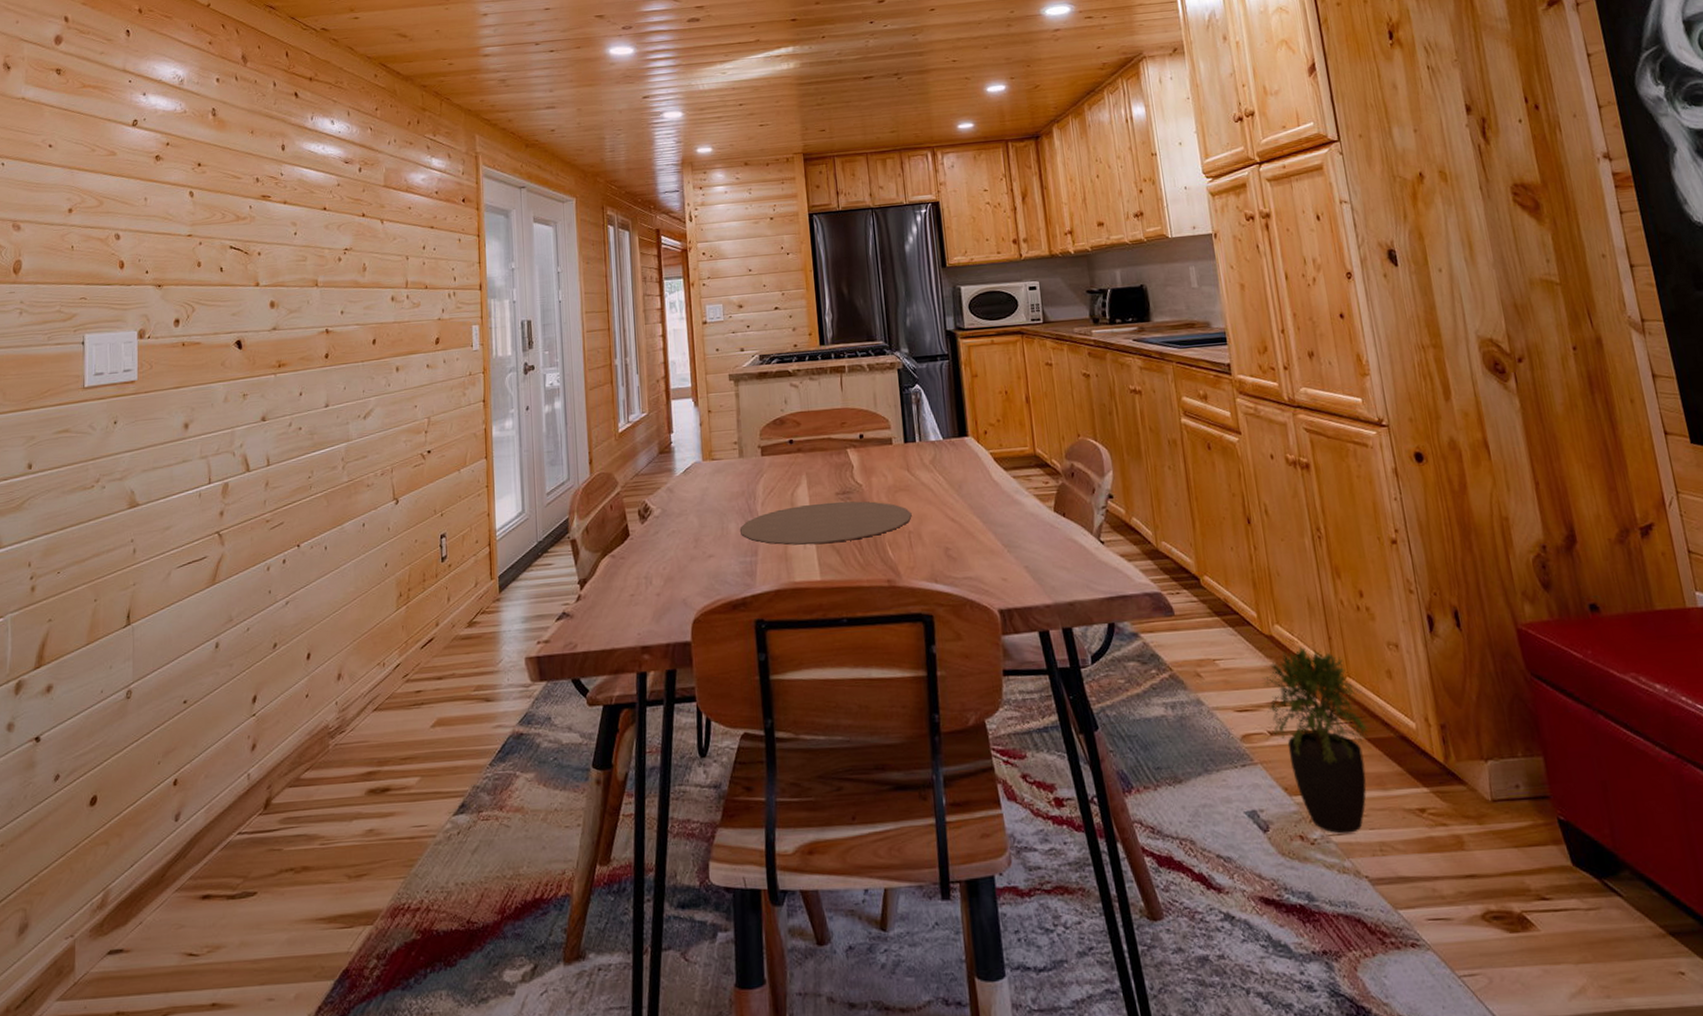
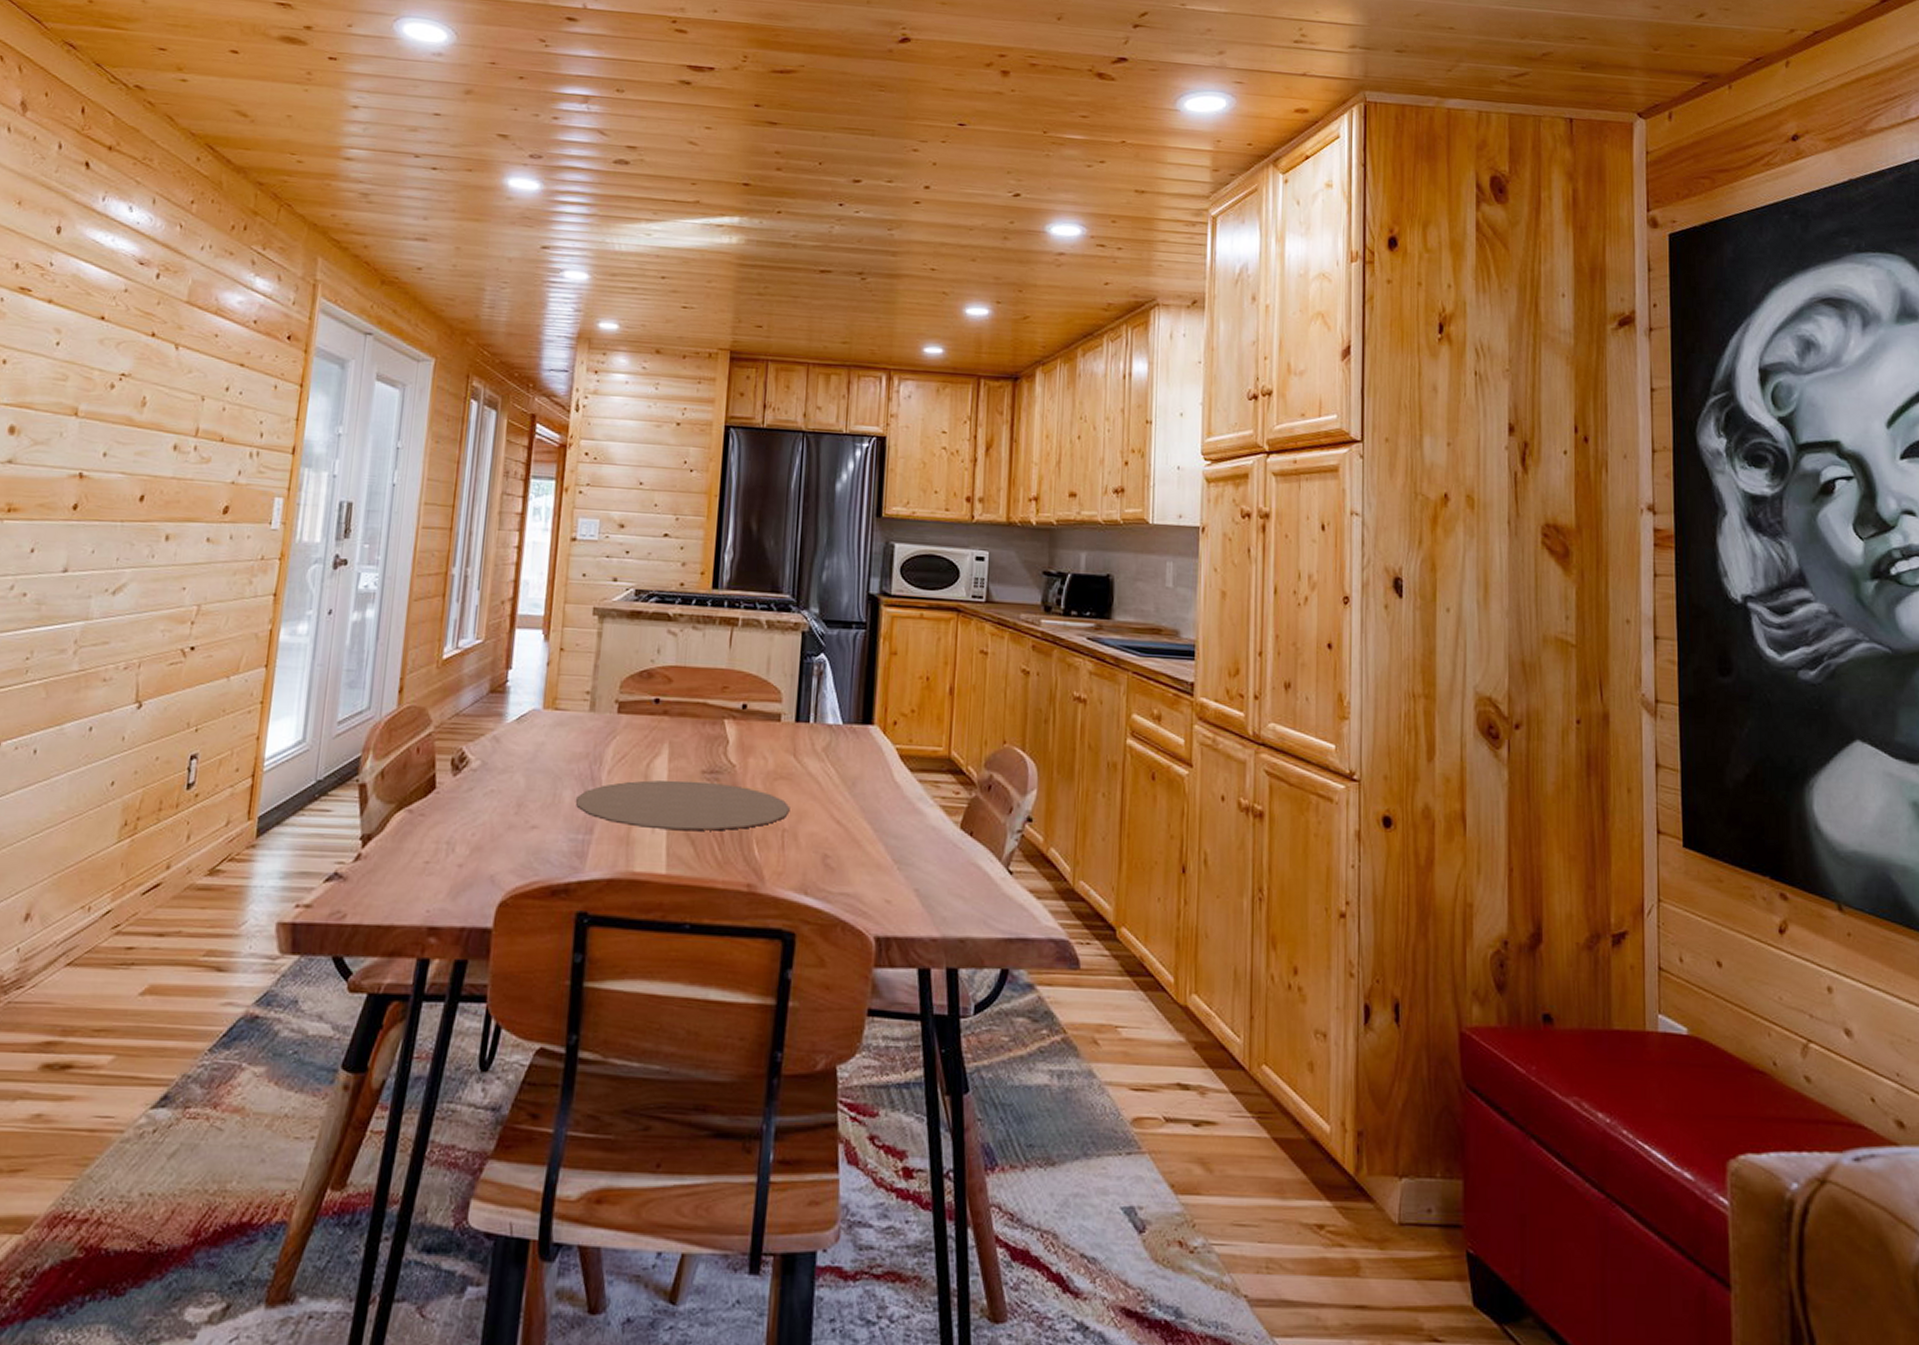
potted plant: present [1263,646,1370,834] -> none [1167,1022,1278,1244]

